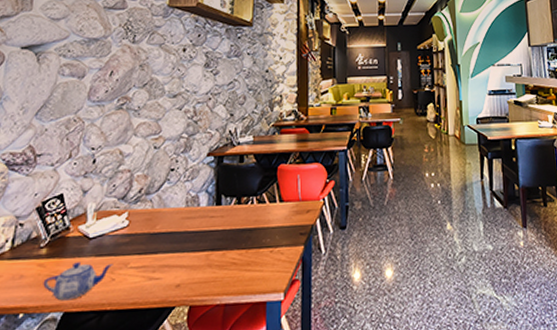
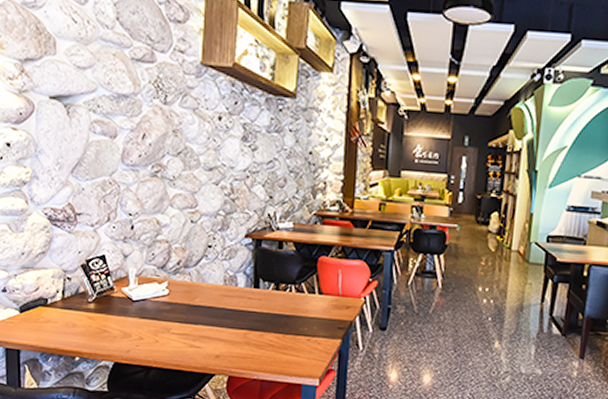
teapot: present [43,262,113,301] -> none [94,320,156,353]

